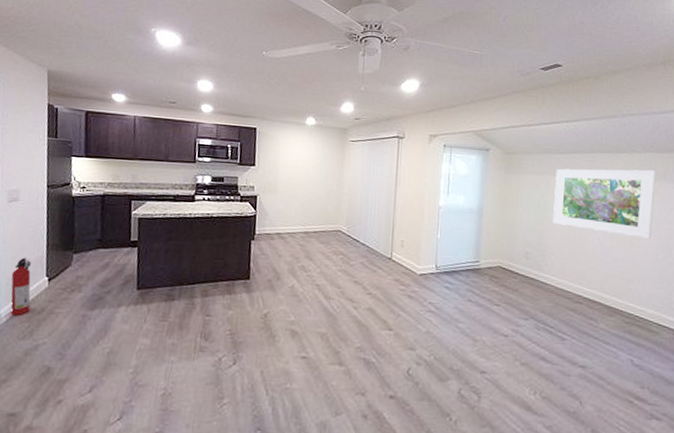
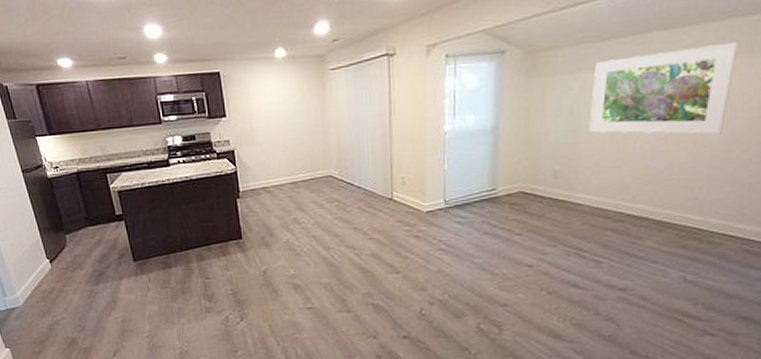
fire extinguisher: present [10,257,31,316] -> none [15,243,42,298]

